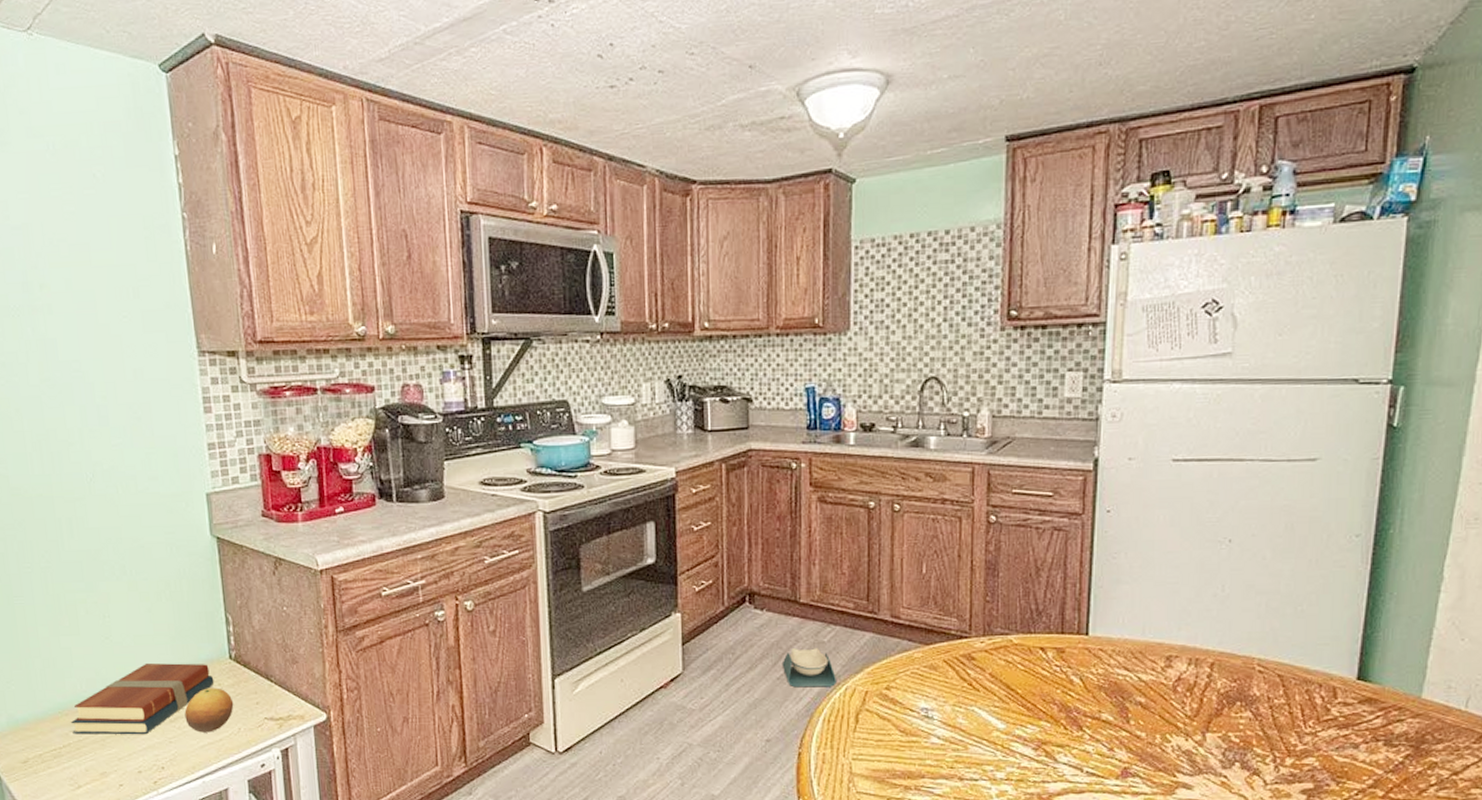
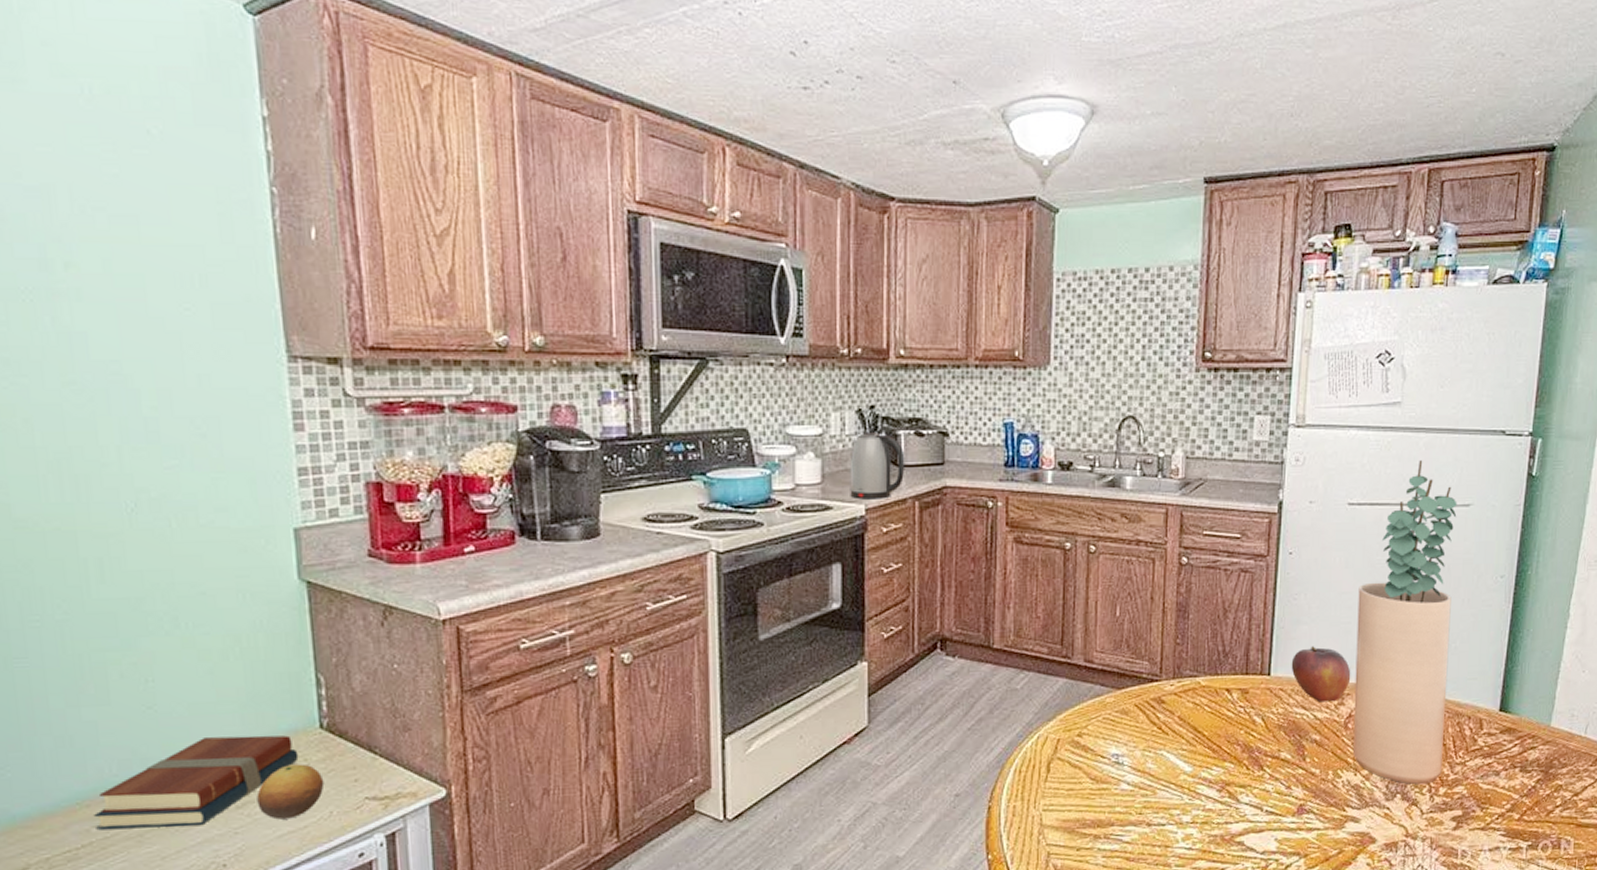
kettle: none [660,399,712,463] -> present [849,431,905,500]
pet bowl: present [781,648,836,688] -> none [973,695,1028,738]
fruit: none [1111,606,1180,664] -> present [1291,646,1351,703]
vase: none [1182,413,1301,753] -> present [1352,460,1458,784]

